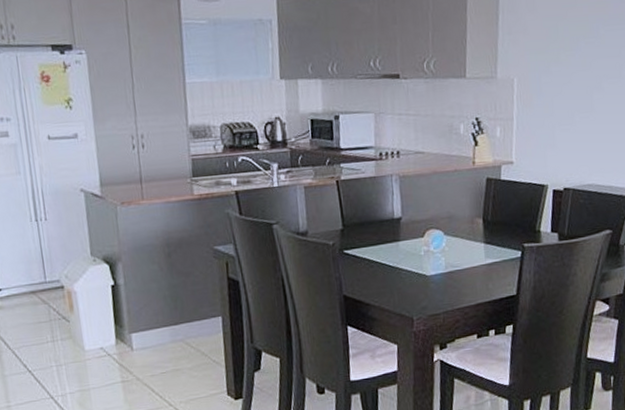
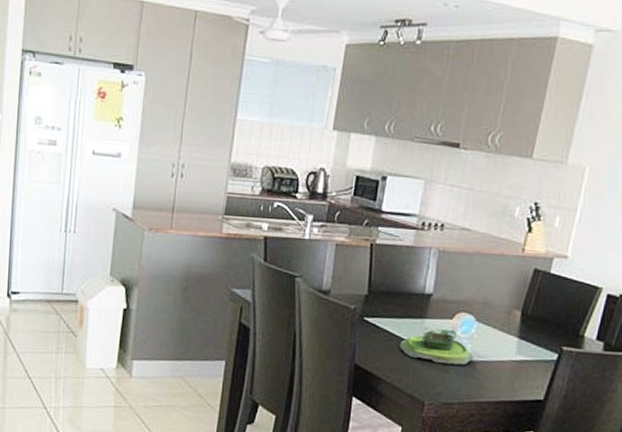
plant pot: none [380,246,449,280] -> present [399,327,474,365]

